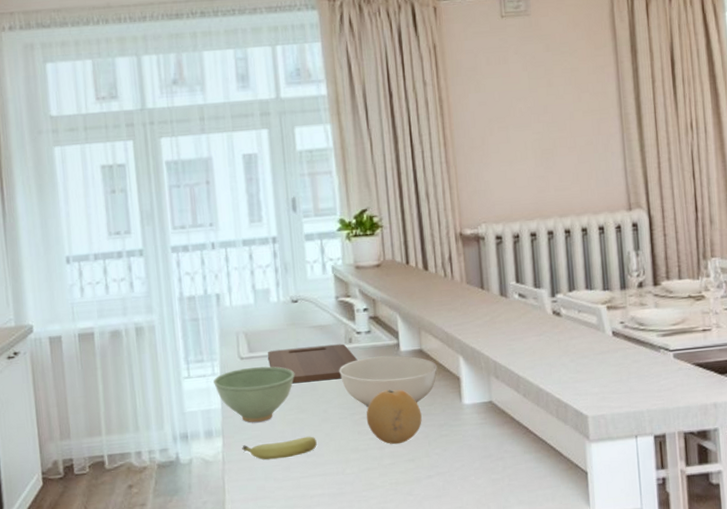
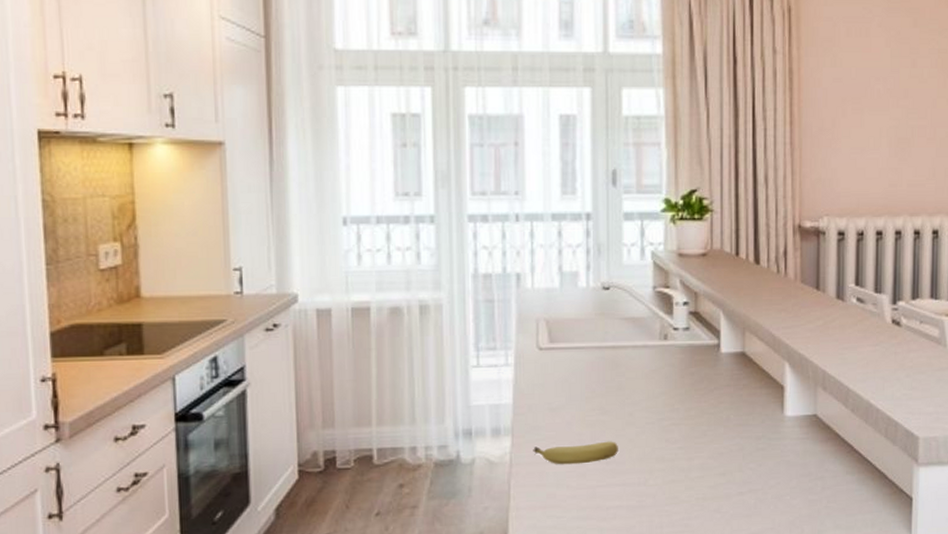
bowl: present [213,366,294,423] -> none [506,360,599,423]
cutting board: present [268,343,358,384] -> none [571,340,672,381]
bowl: present [339,355,437,408] -> none [650,357,760,414]
fruit: present [366,389,422,445] -> none [676,394,738,456]

